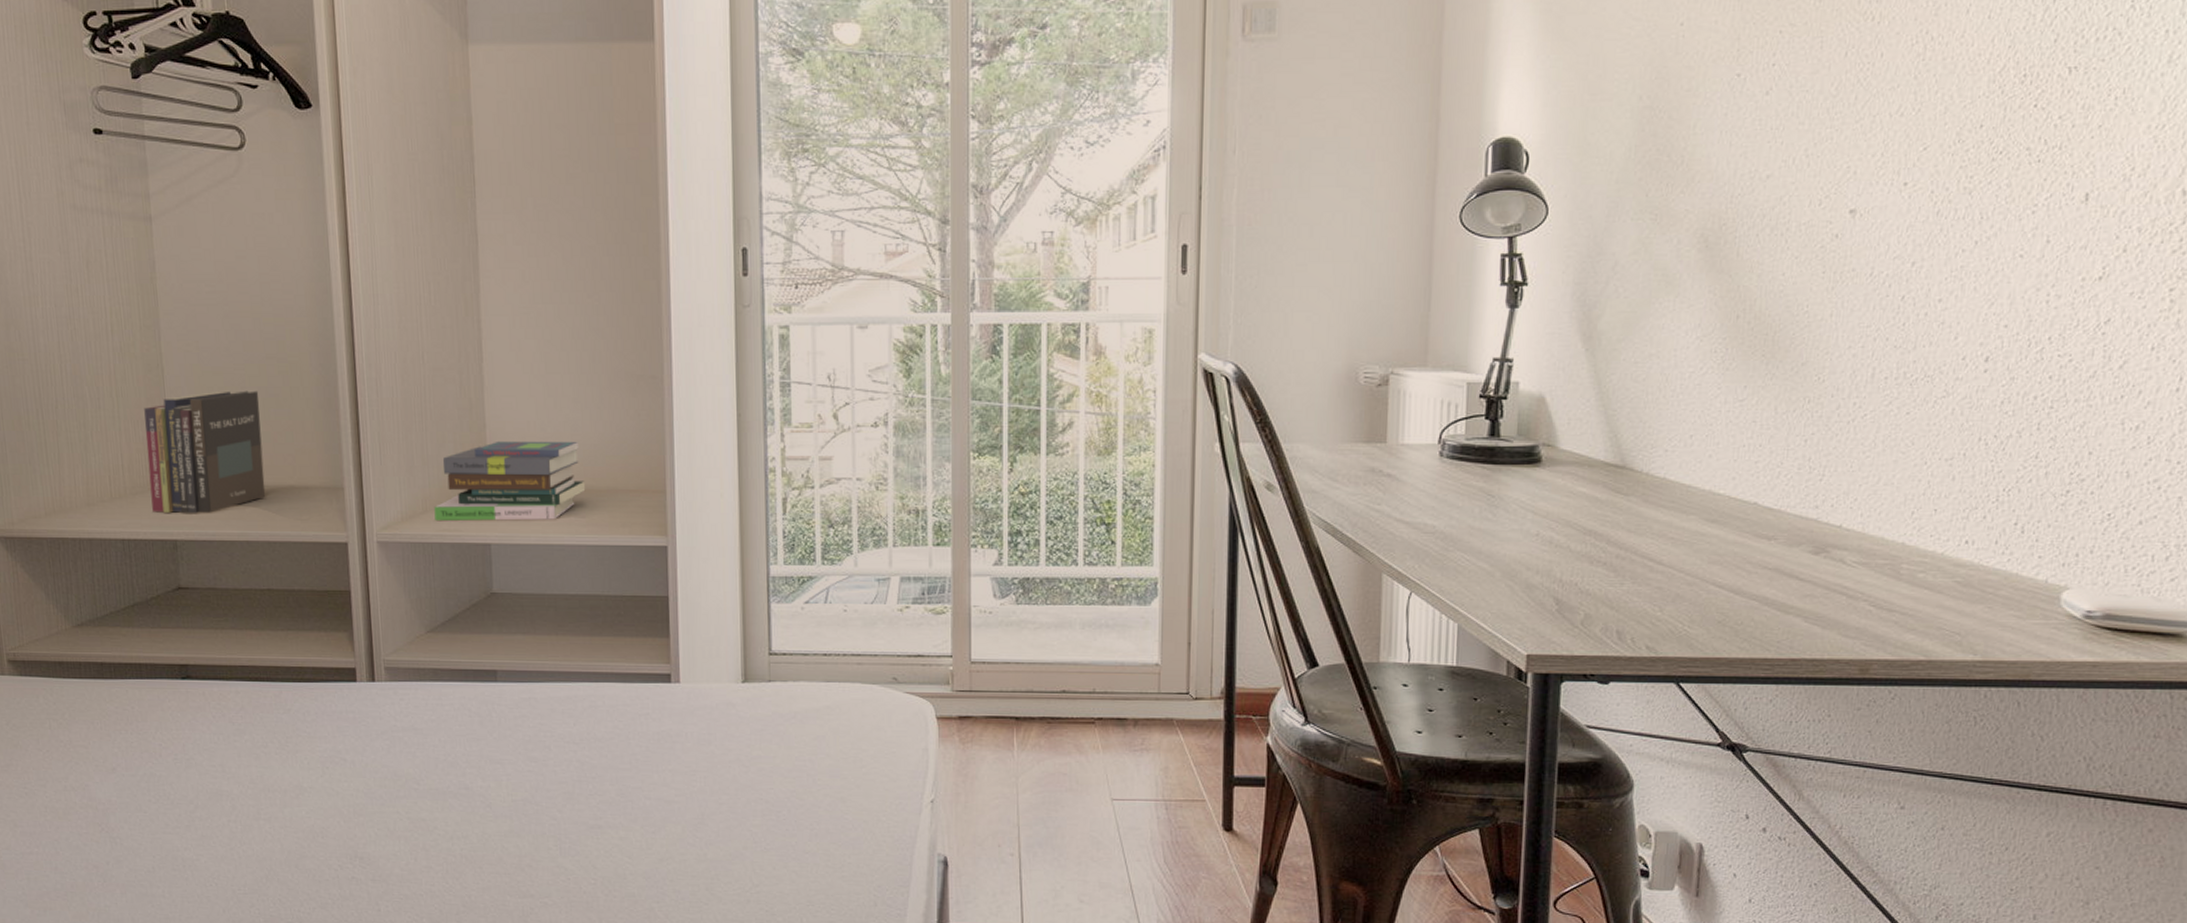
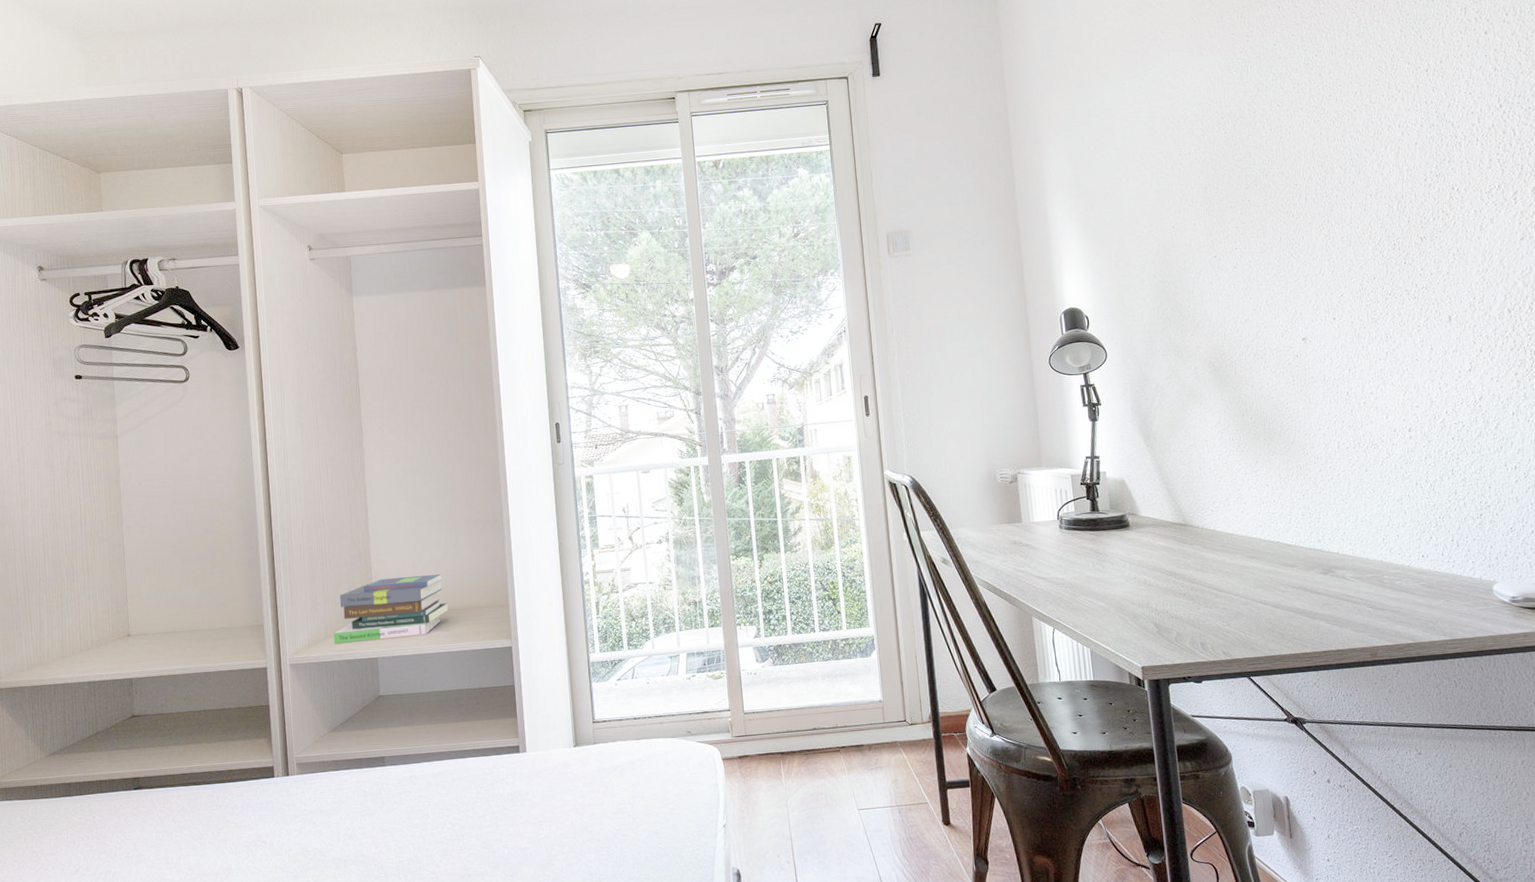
books: present [144,391,266,514] -> none [108,557,203,658]

